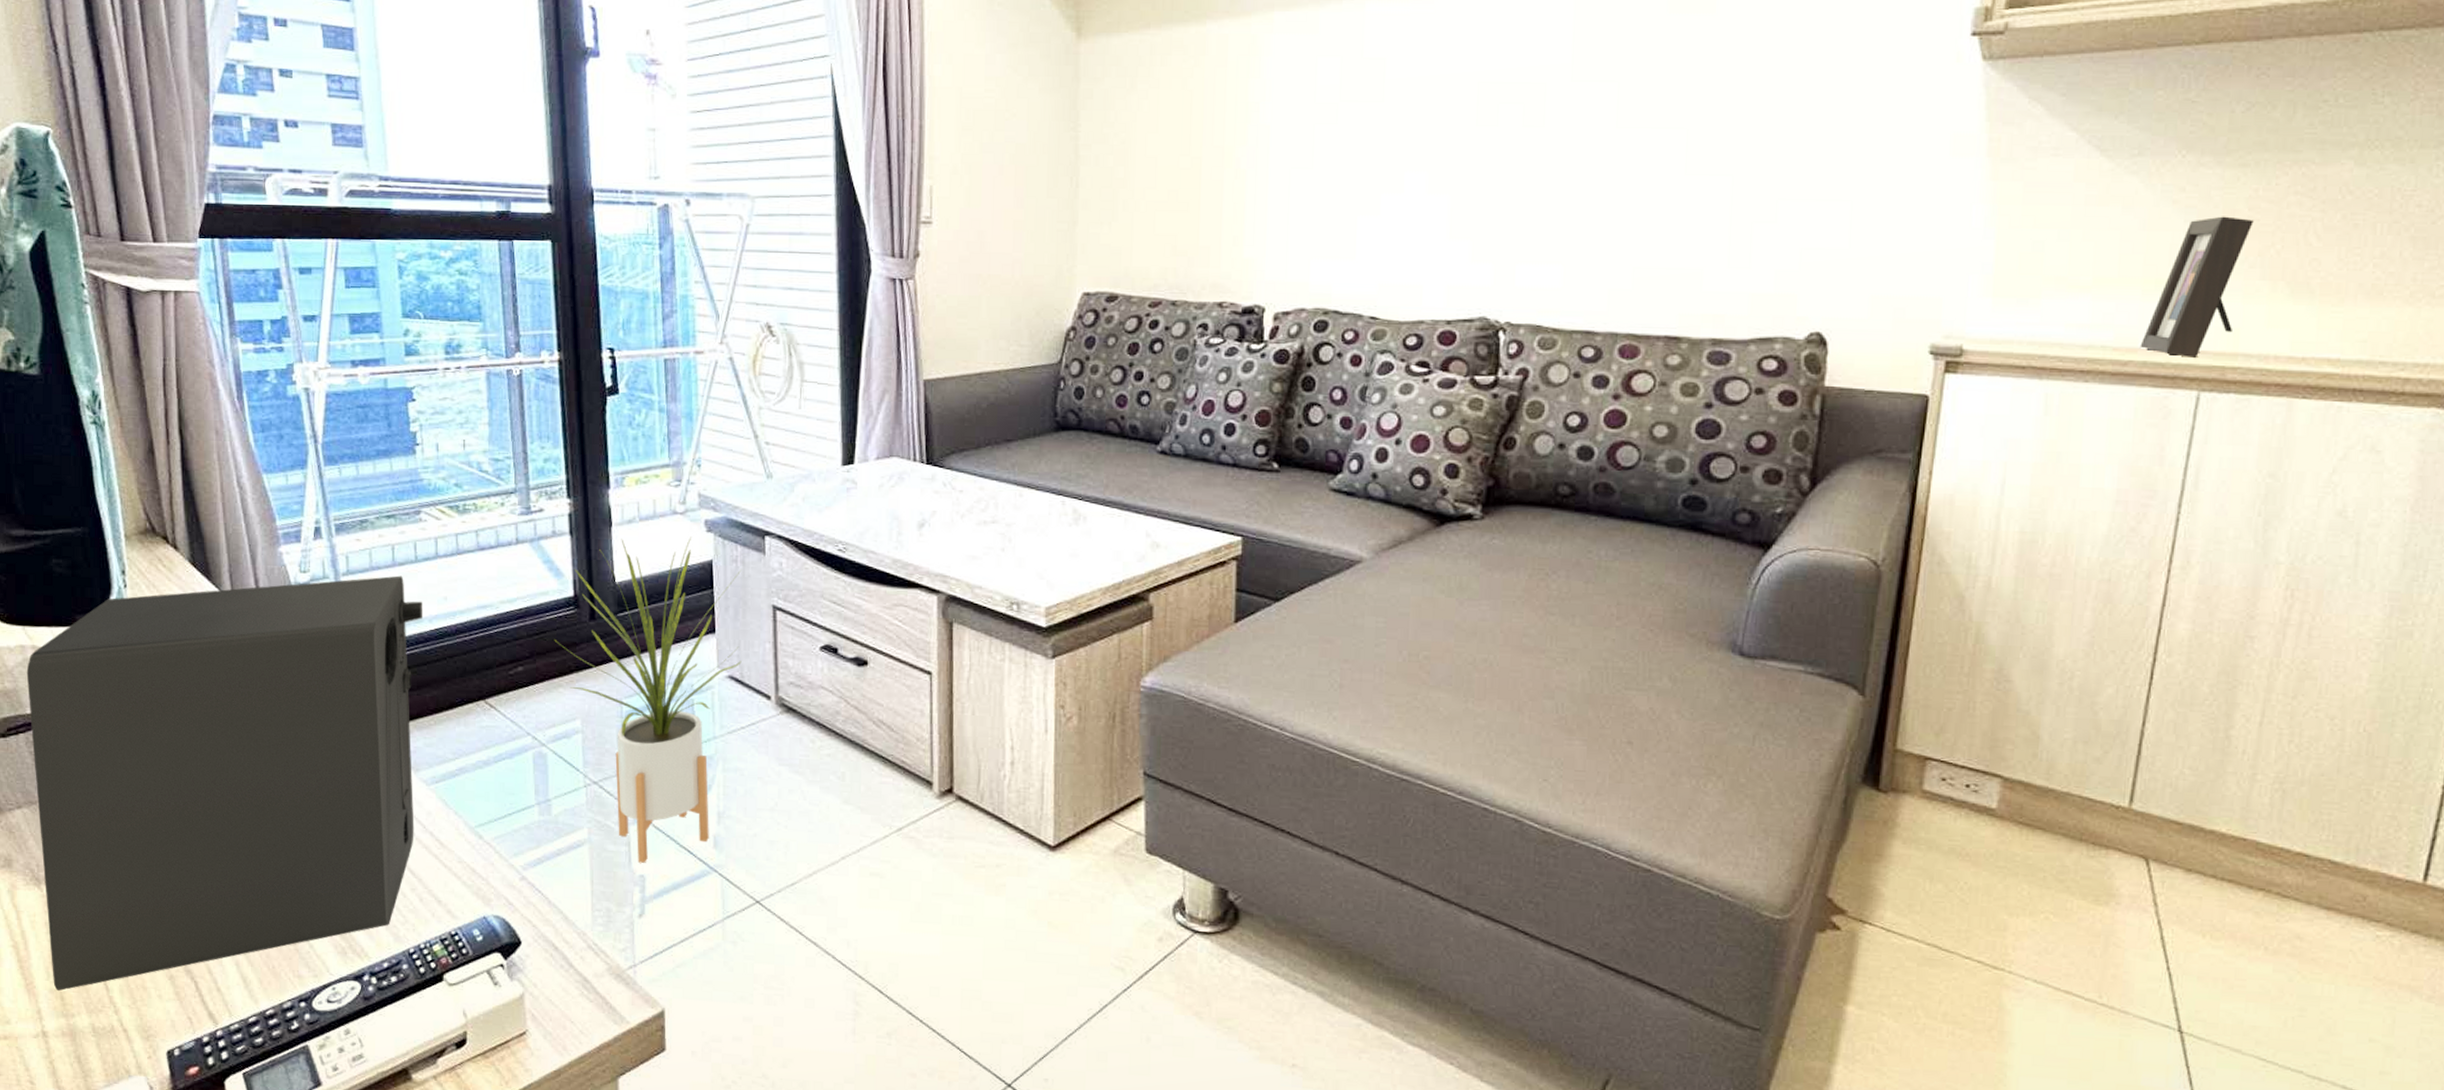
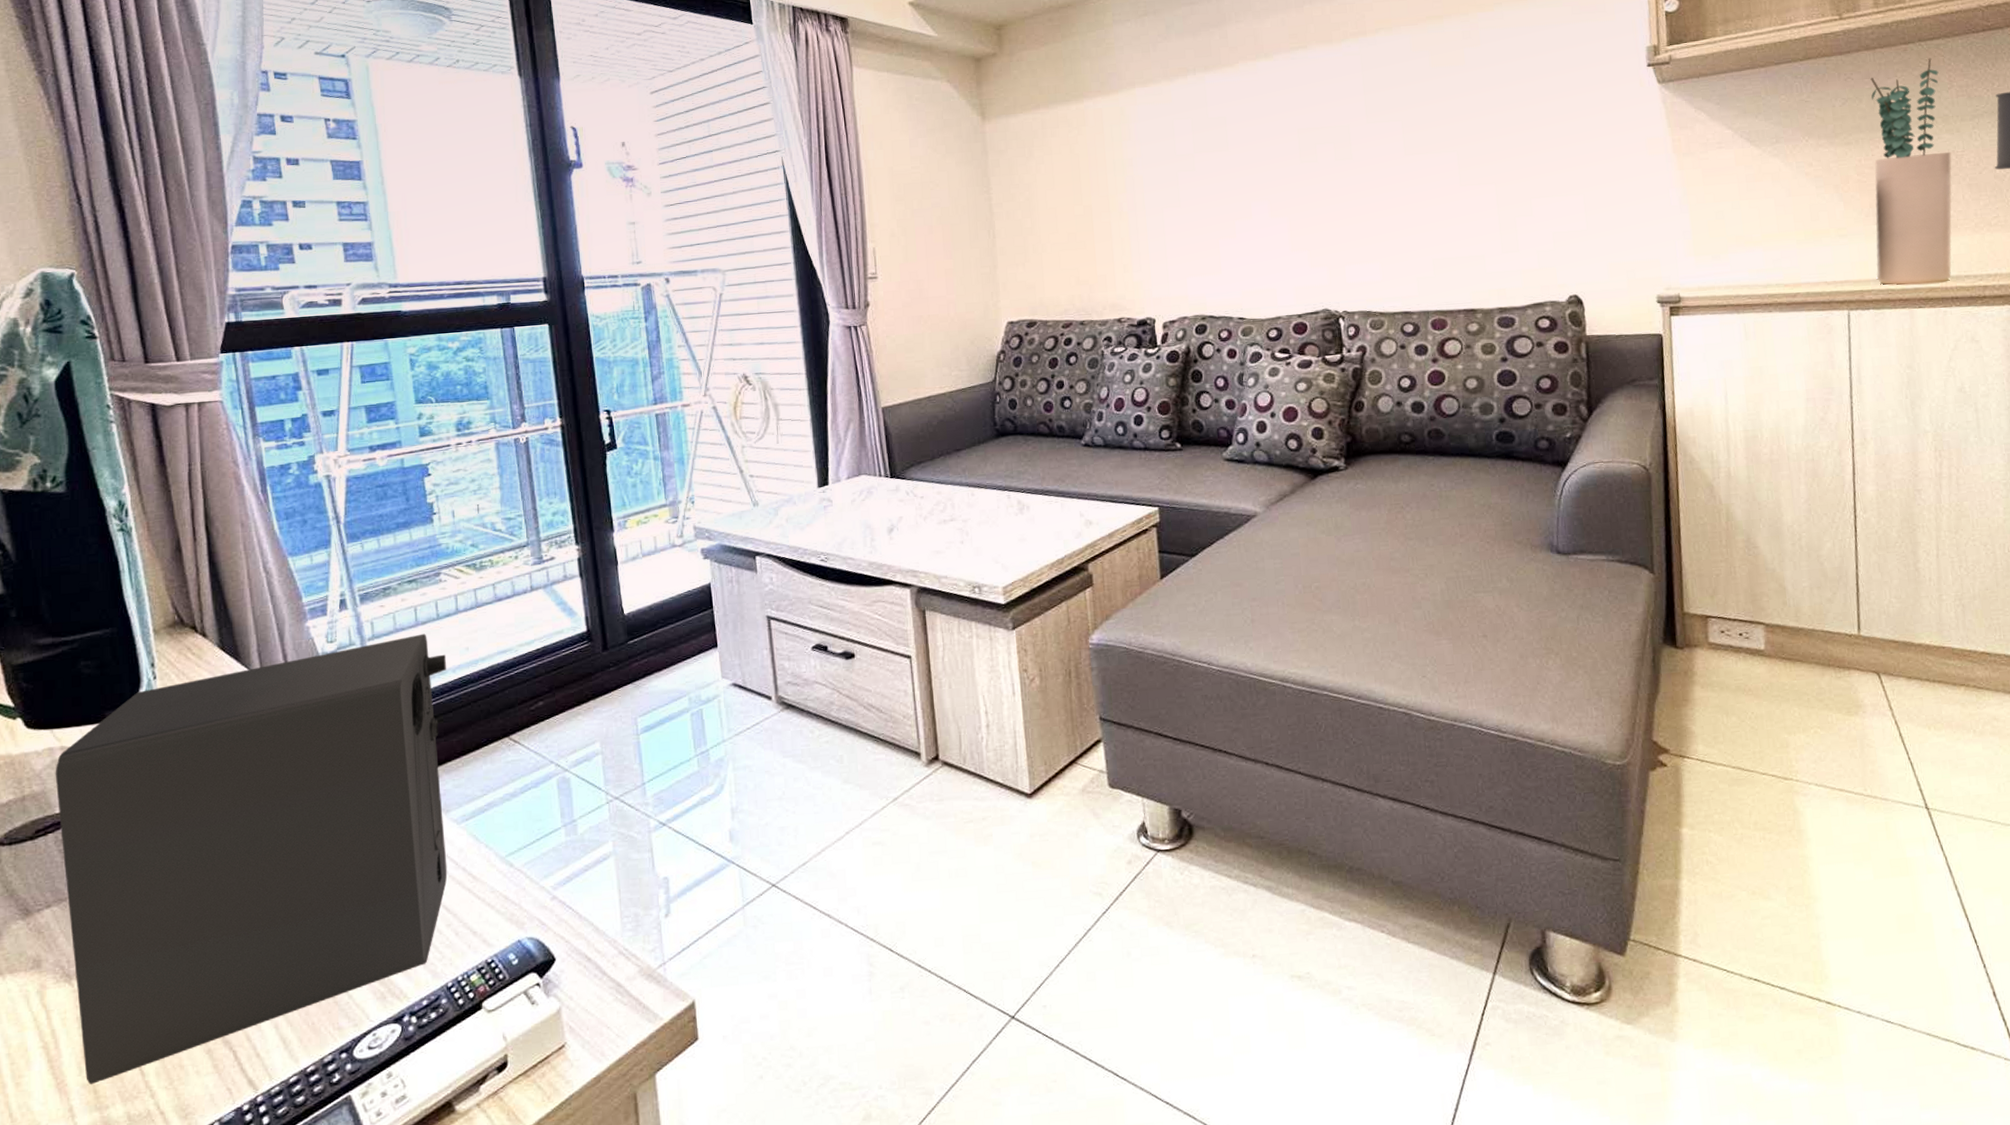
house plant: present [554,536,742,863] -> none [571,565,743,866]
picture frame: present [2140,216,2254,359] -> none [1802,181,1863,287]
vase: none [2249,54,2401,369] -> present [1870,58,1952,286]

